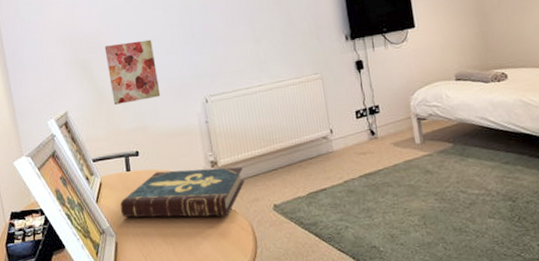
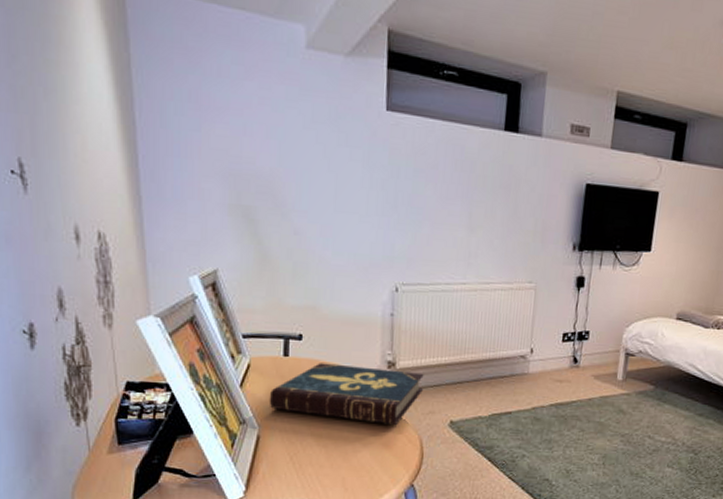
wall art: present [104,39,161,105] -> none [278,195,342,274]

